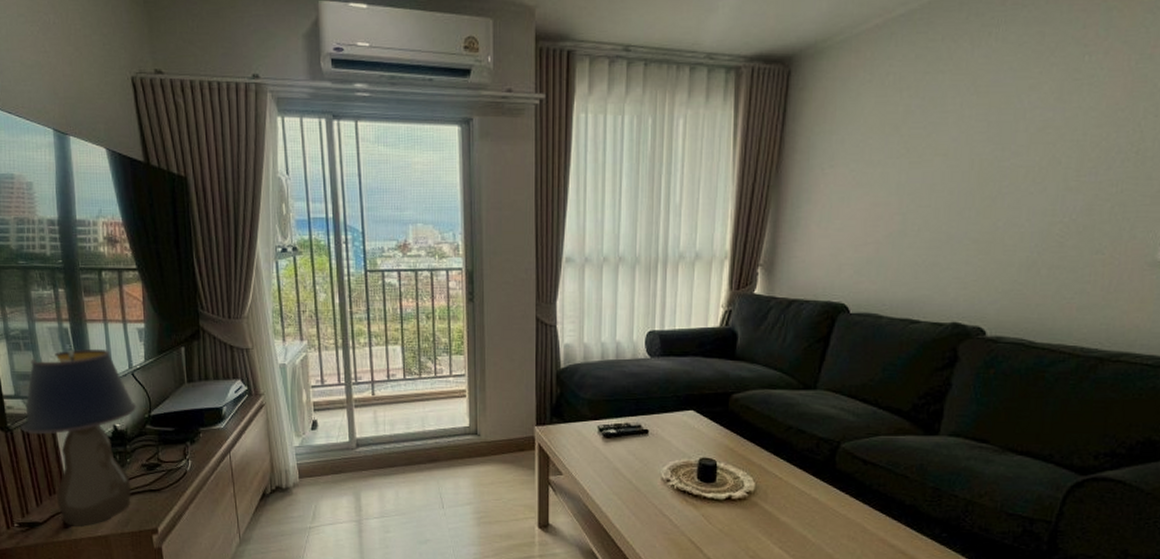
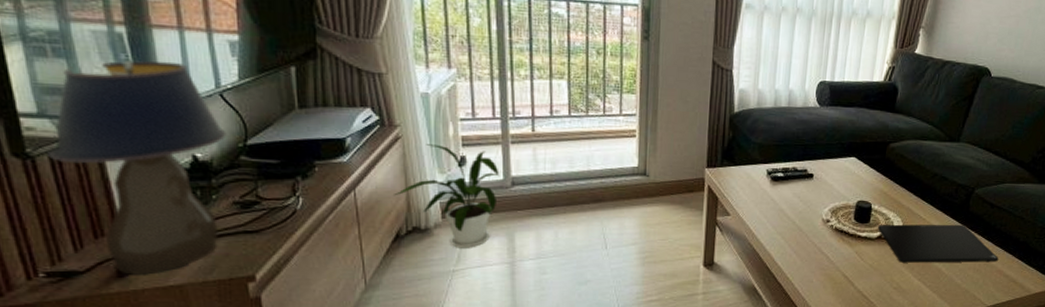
house plant: none [260,410,346,507] -> present [394,144,500,248]
tablet: none [725,483,879,529] -> present [877,224,999,263]

